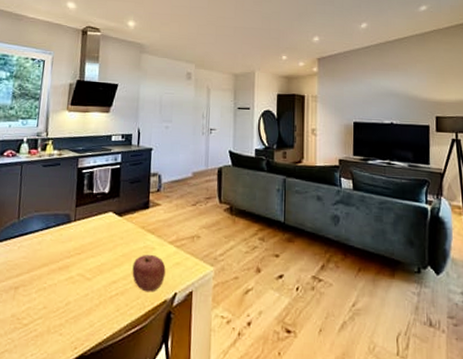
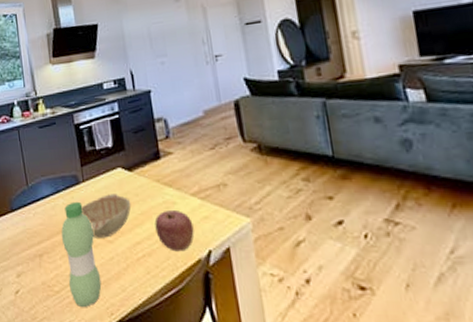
water bottle: none [39,238,75,341] -> present [61,201,102,307]
decorative bowl: none [67,235,115,275] -> present [81,194,131,238]

